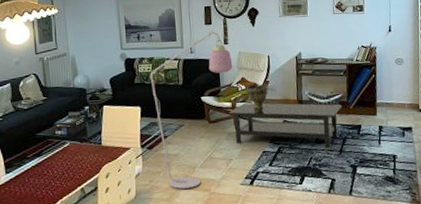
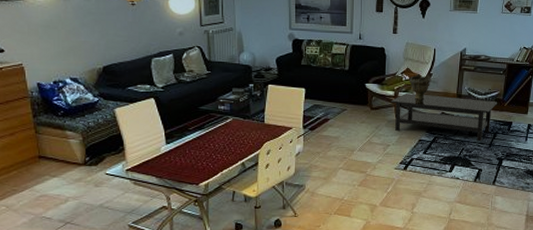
floor lamp: present [147,30,233,189] -> none [307,18,399,169]

